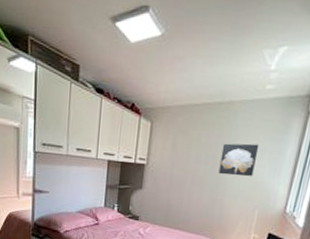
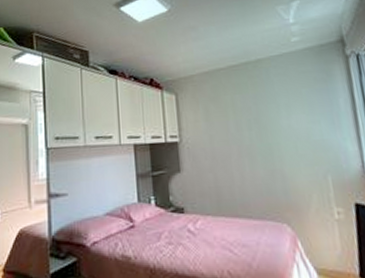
wall art: present [218,143,260,177] -> none [262,98,309,140]

